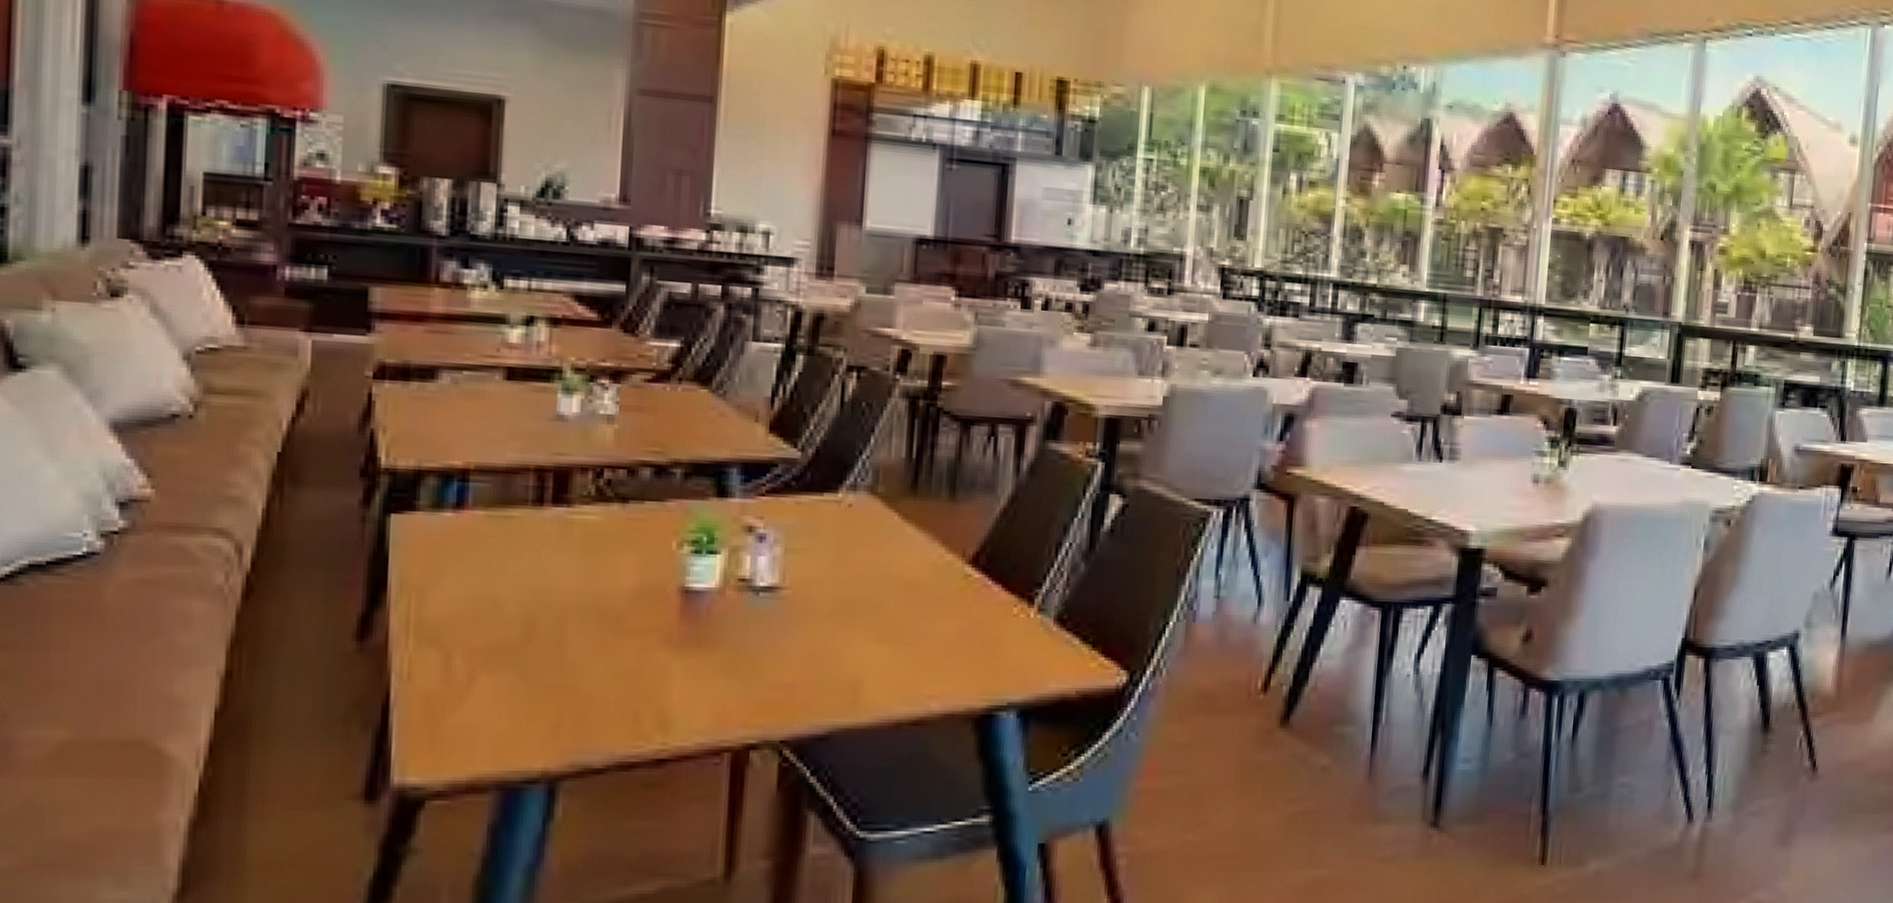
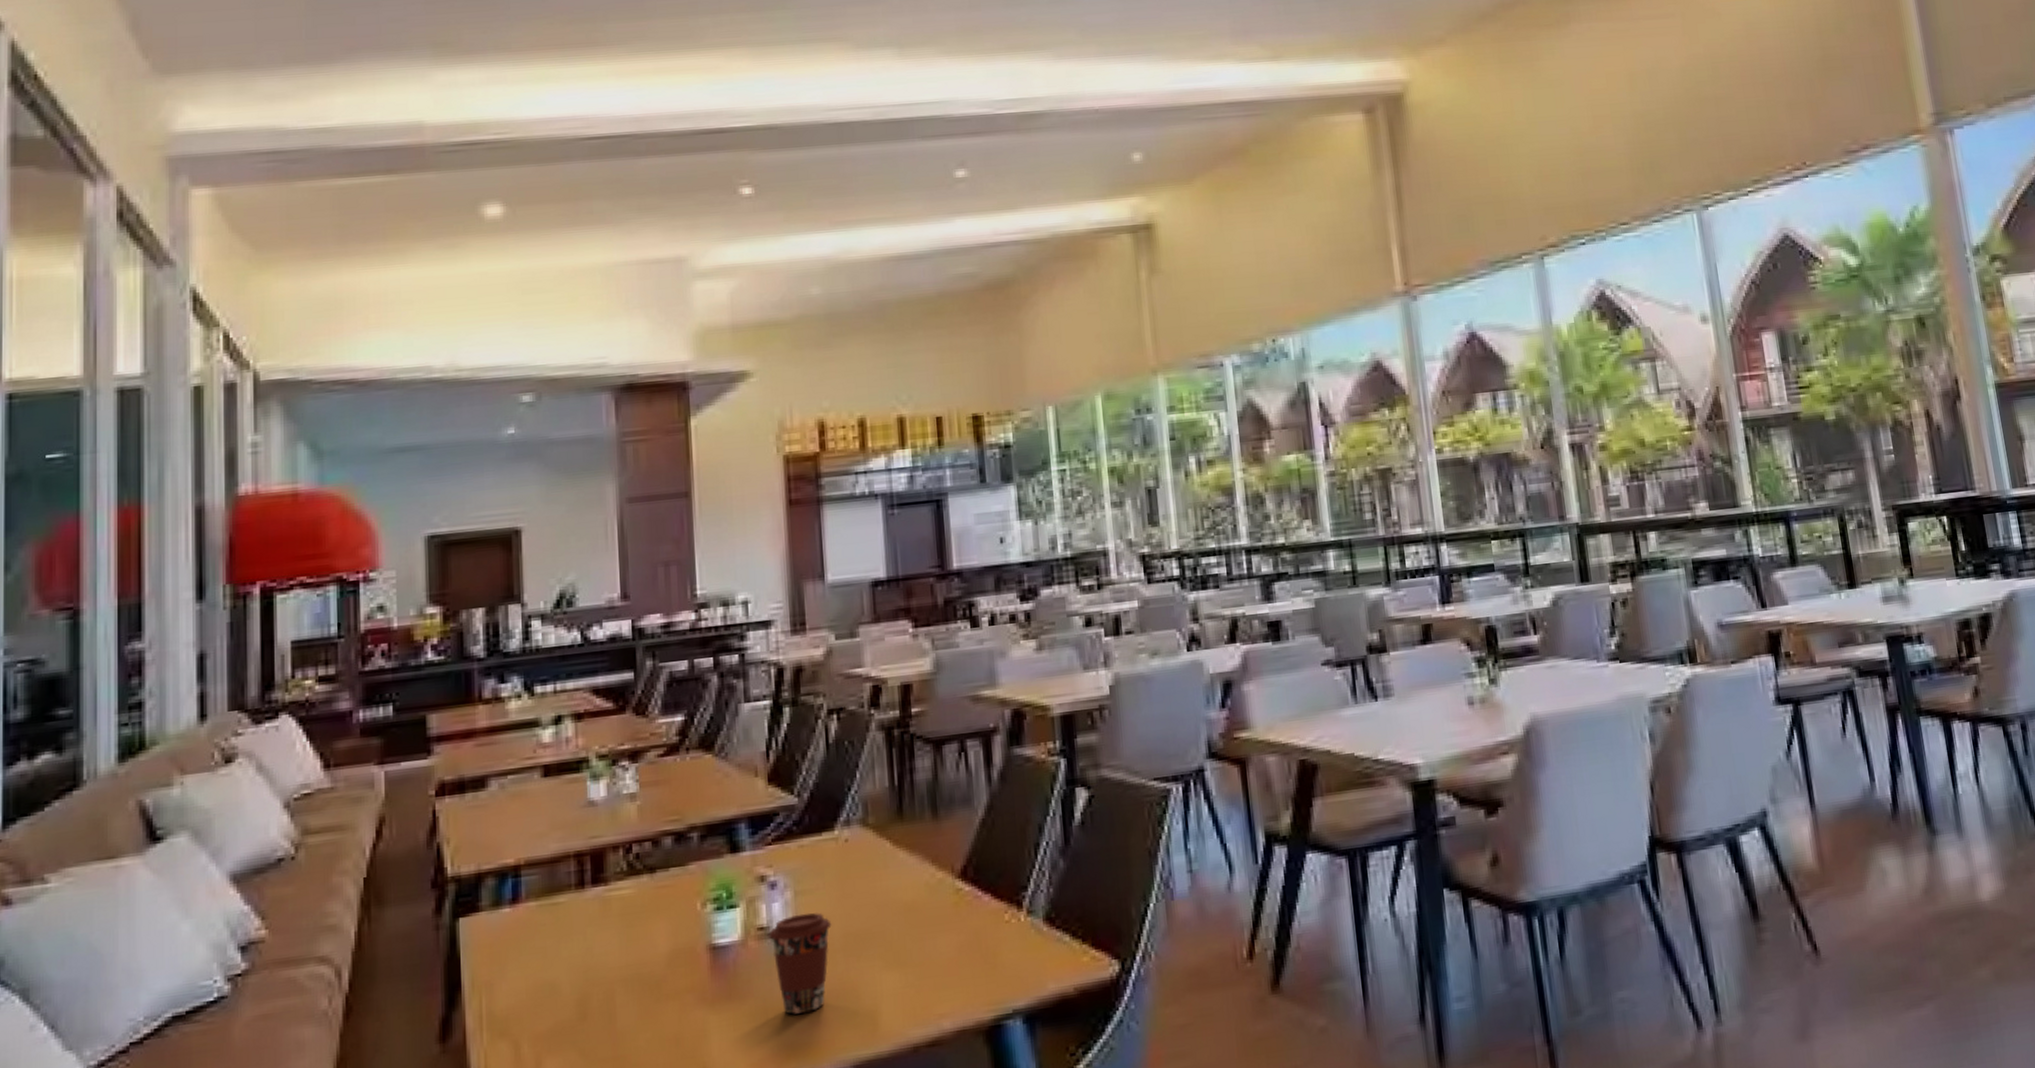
coffee cup: none [750,572,823,673] -> present [768,912,832,1015]

